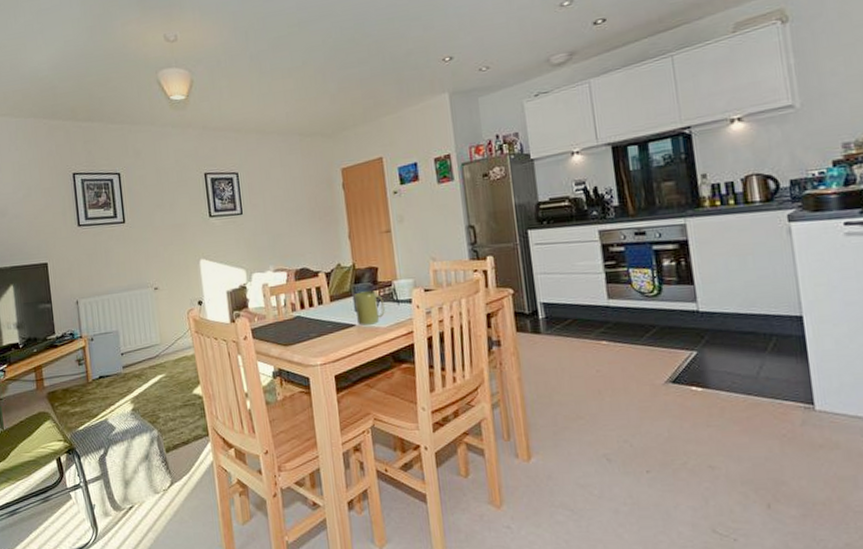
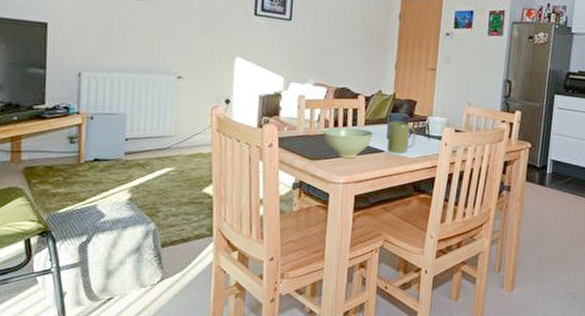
bowl: none [291,306,341,339] -> present [322,127,374,159]

